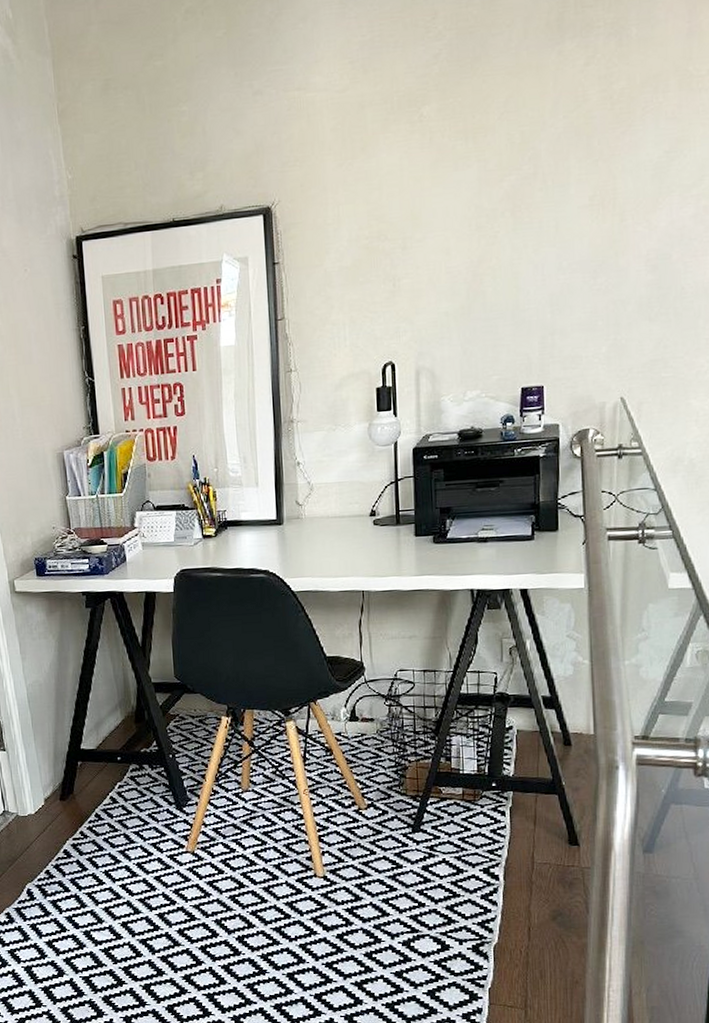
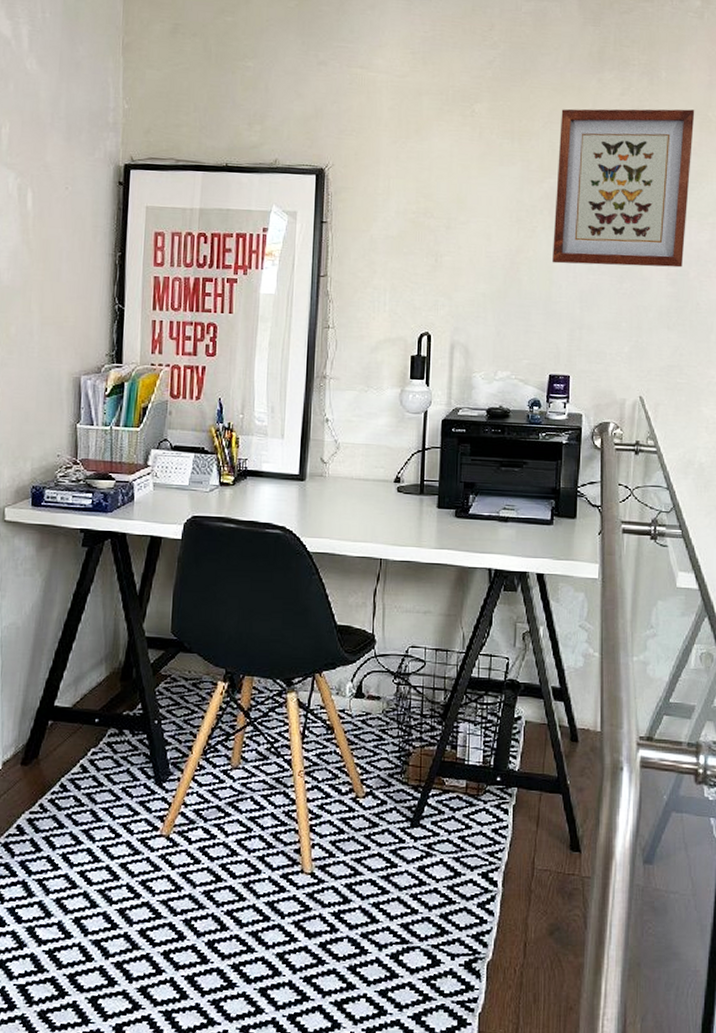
wall art: none [517,66,673,269] -> present [552,108,695,268]

